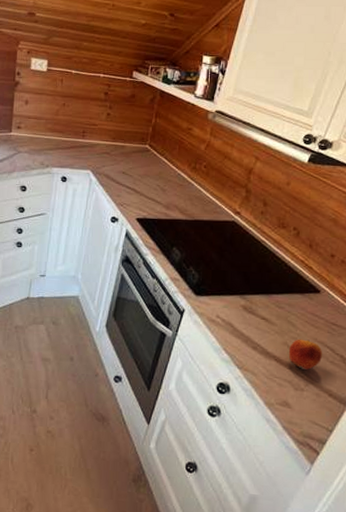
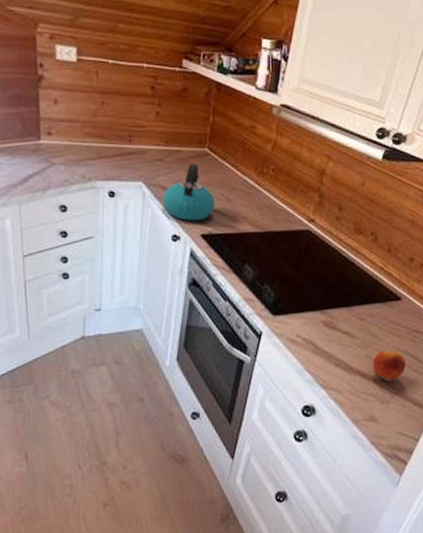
kettle: none [106,157,152,207] -> present [163,163,215,222]

